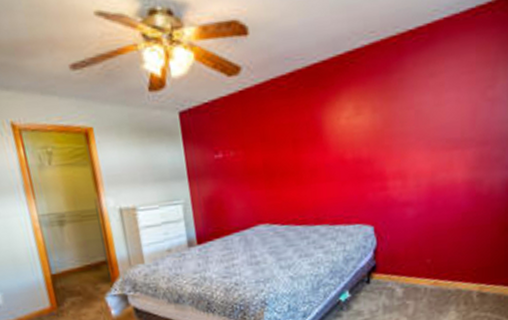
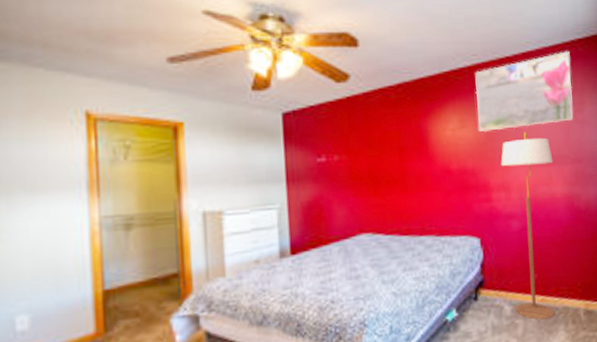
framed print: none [372,15,485,119] -> present [475,50,573,133]
floor lamp: none [398,115,456,301] -> present [501,132,555,320]

